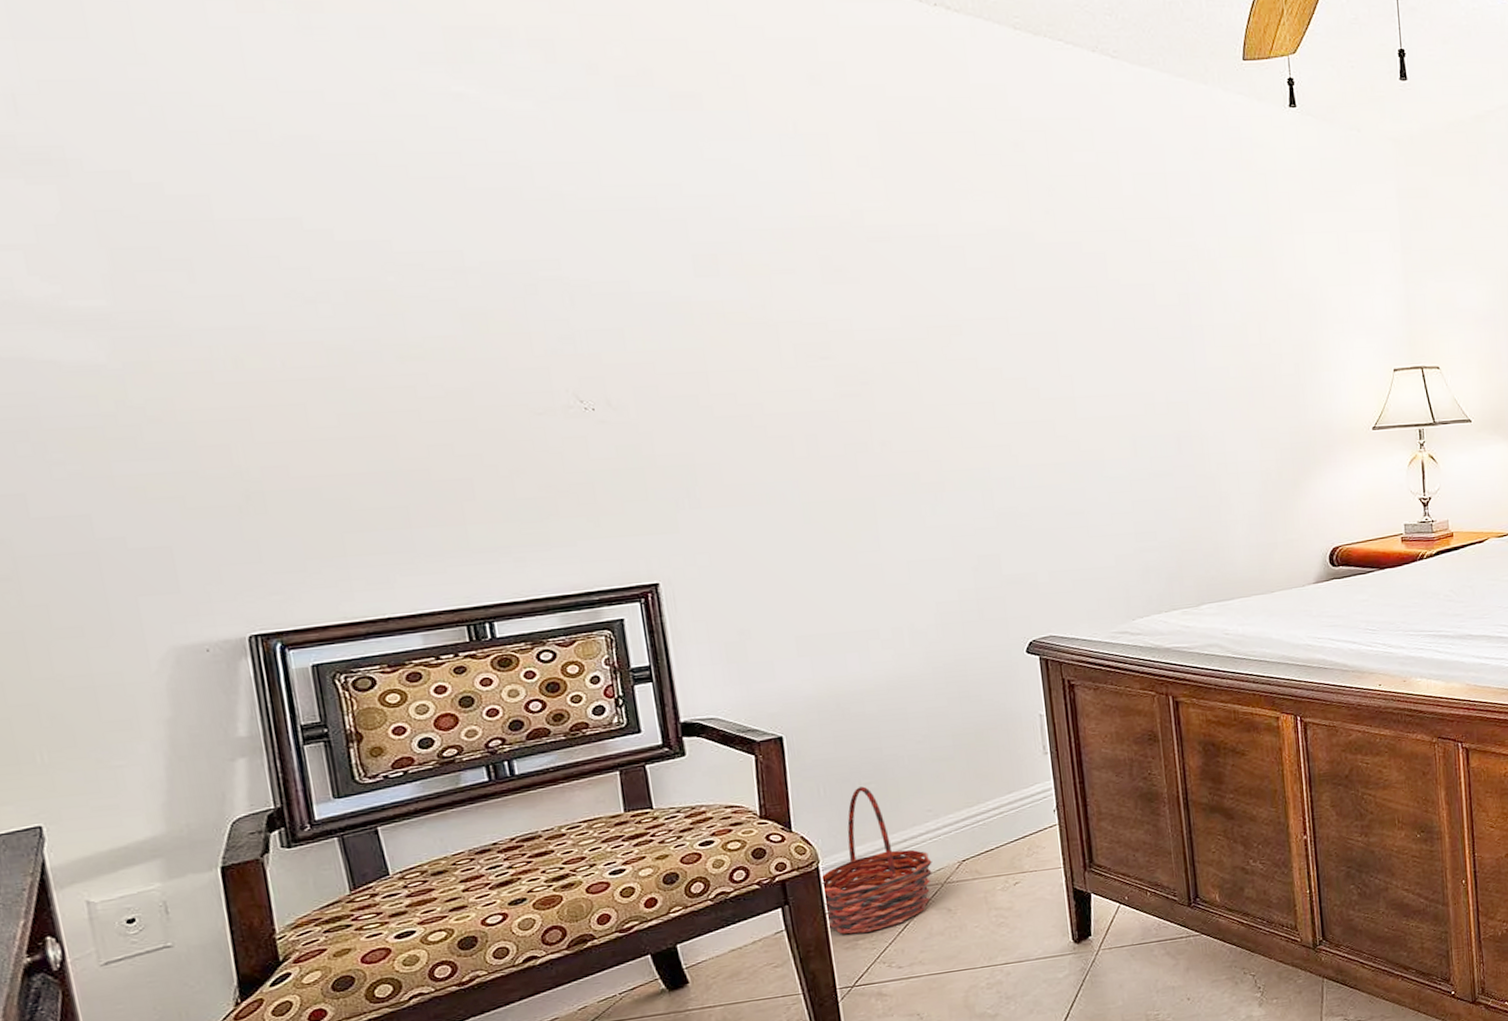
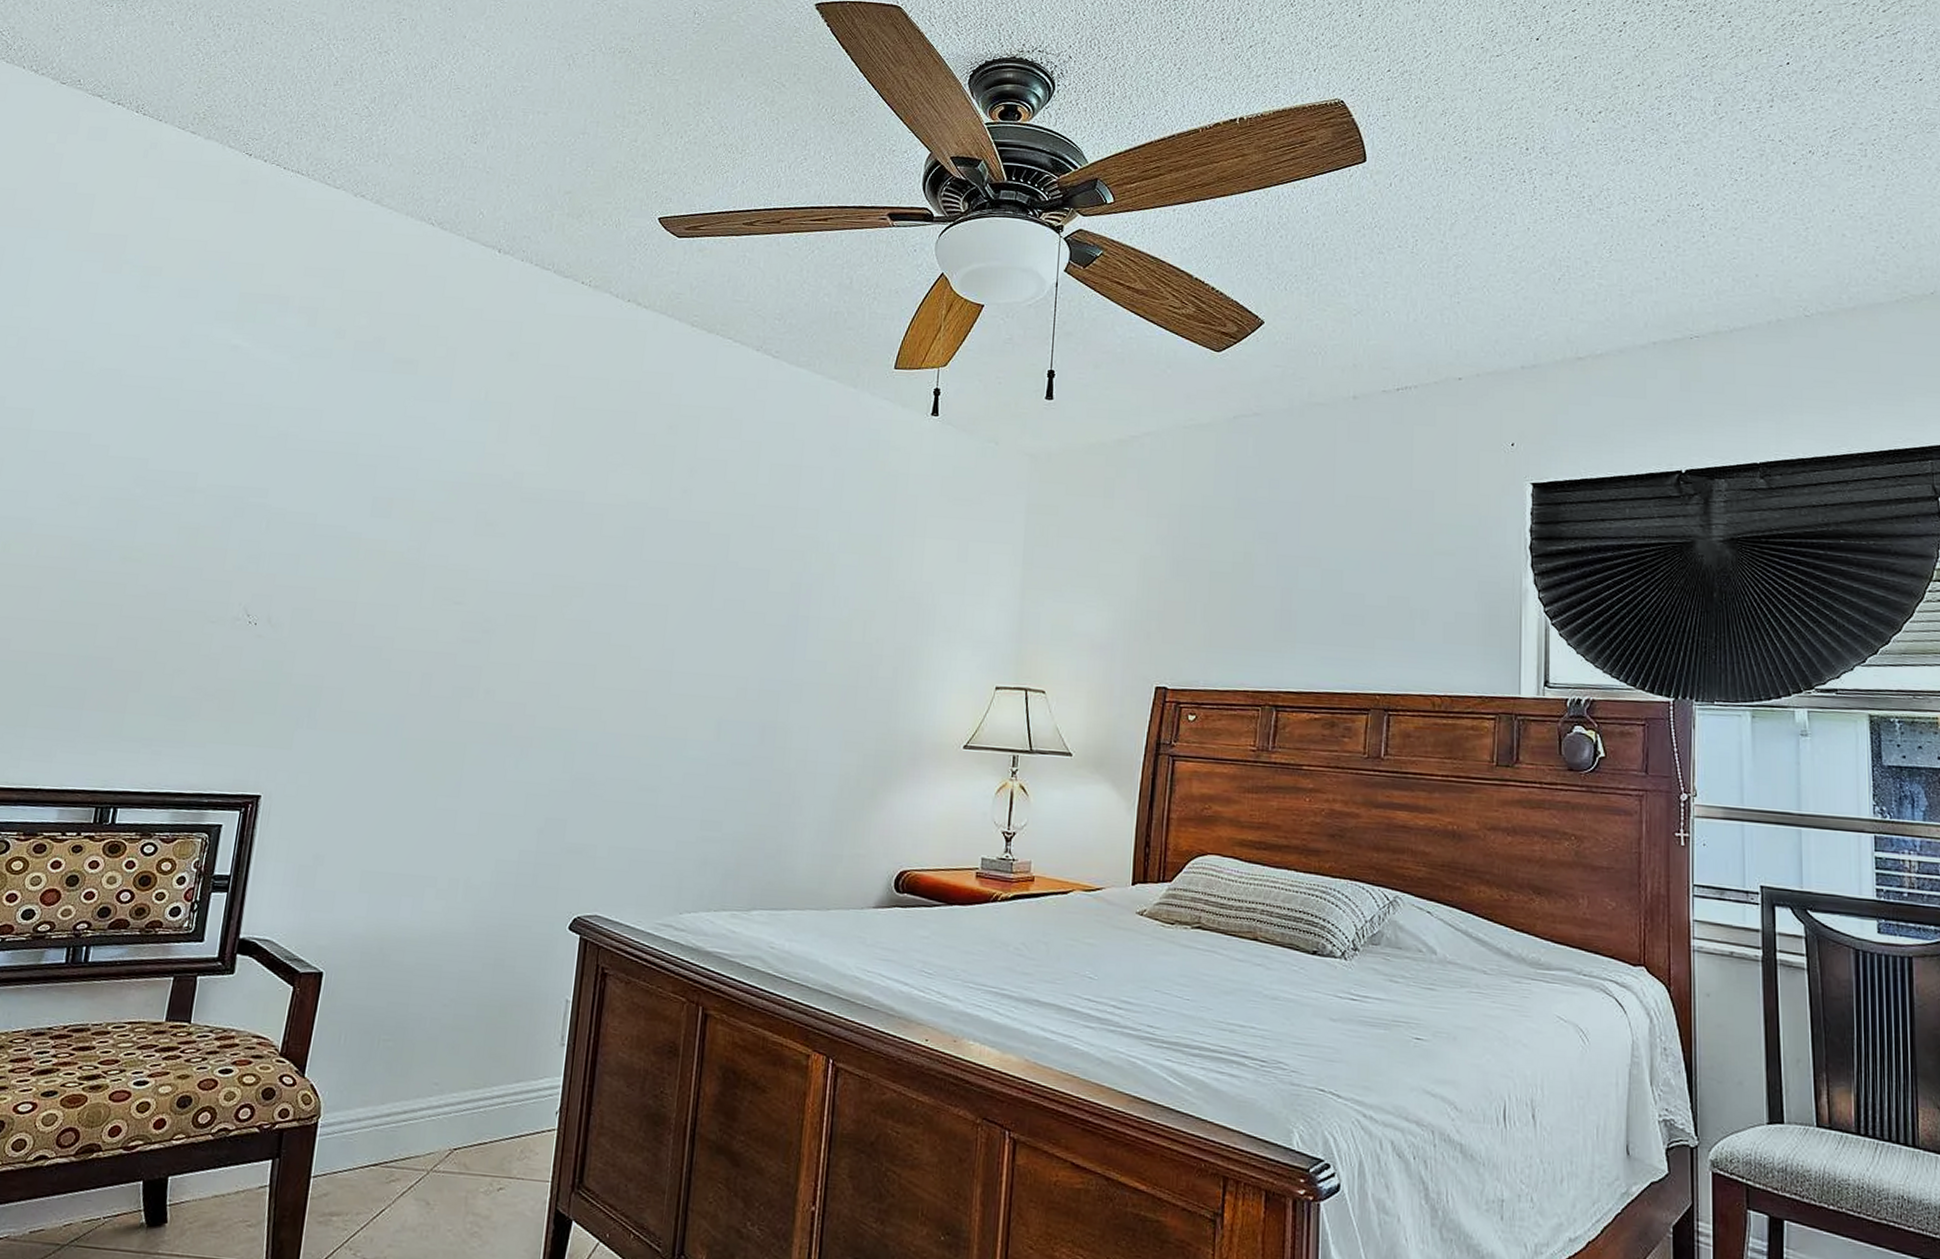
basket: present [820,786,932,934] -> none [309,1042,425,1210]

